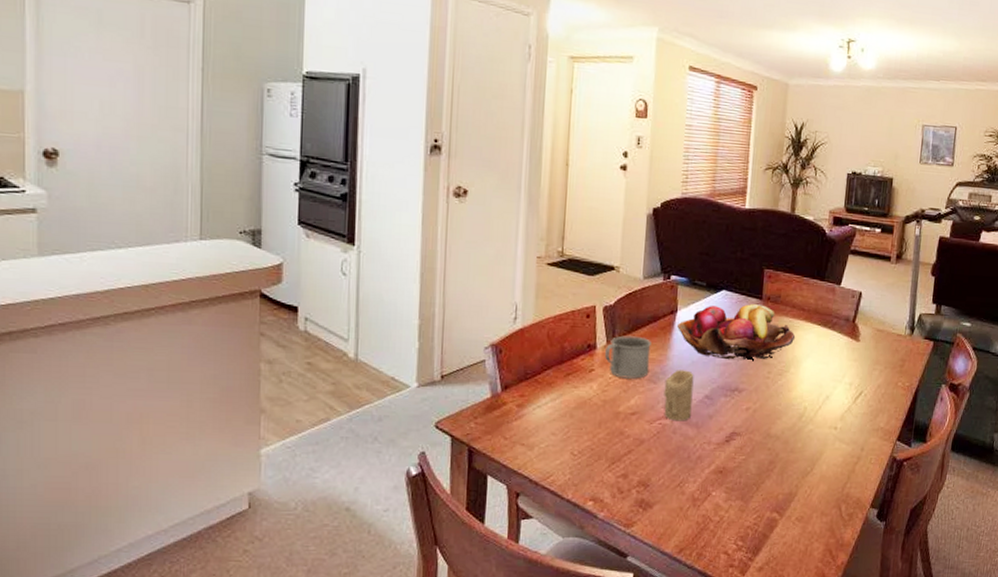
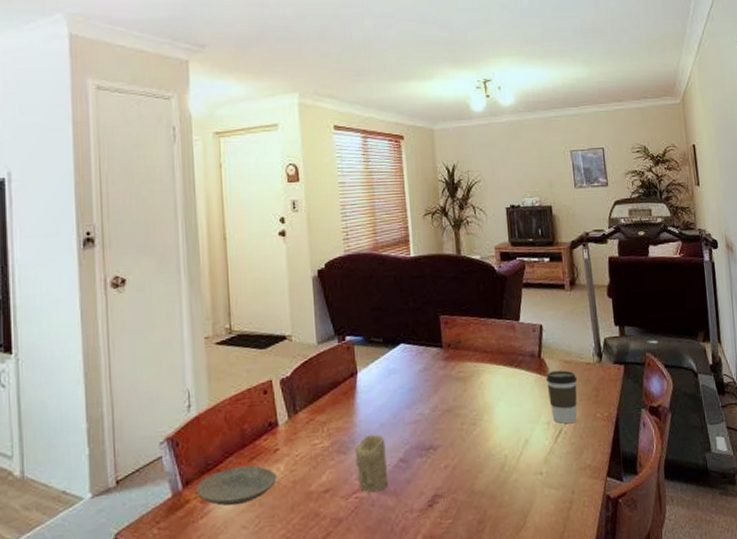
plate: none [513,379,590,414] -> present [196,465,277,506]
mug: present [604,335,651,379] -> none [287,406,337,454]
fruit basket: present [677,304,796,360] -> none [360,353,483,417]
coffee cup: none [855,336,887,388] -> present [546,370,578,424]

